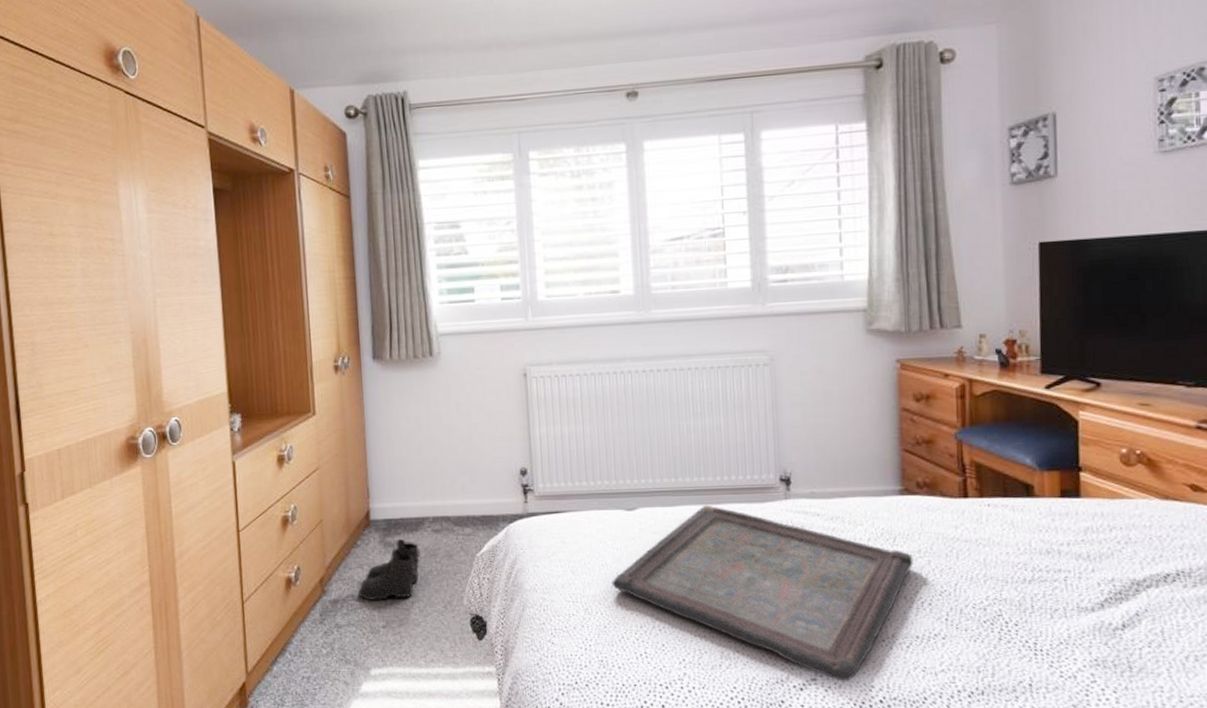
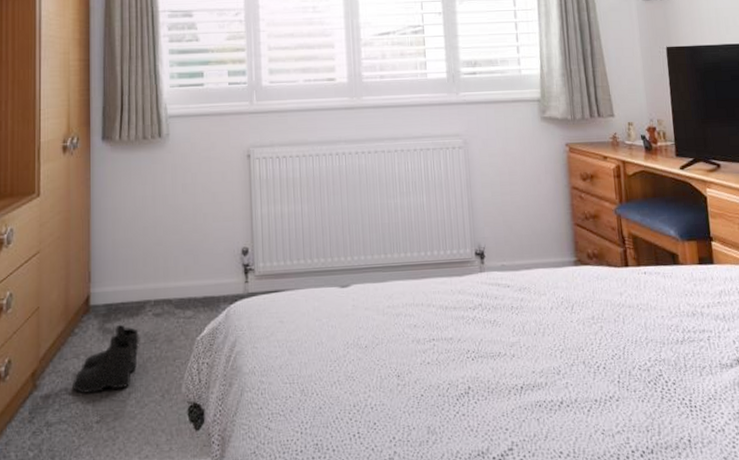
serving tray: present [611,505,913,682] -> none [326,279,589,450]

